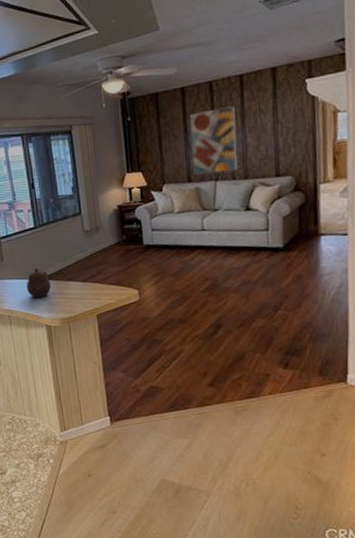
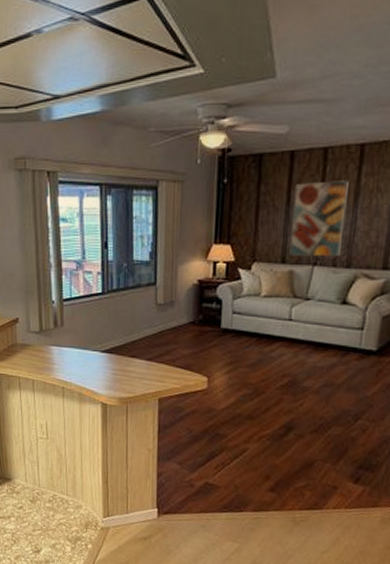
teapot: present [26,268,52,298] -> none [85,339,113,372]

